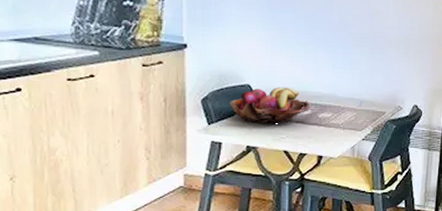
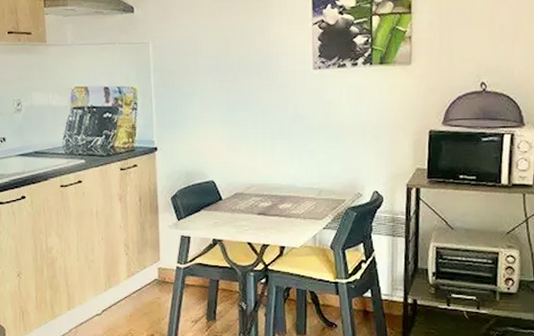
fruit basket: present [230,86,310,123] -> none [196,180,271,216]

